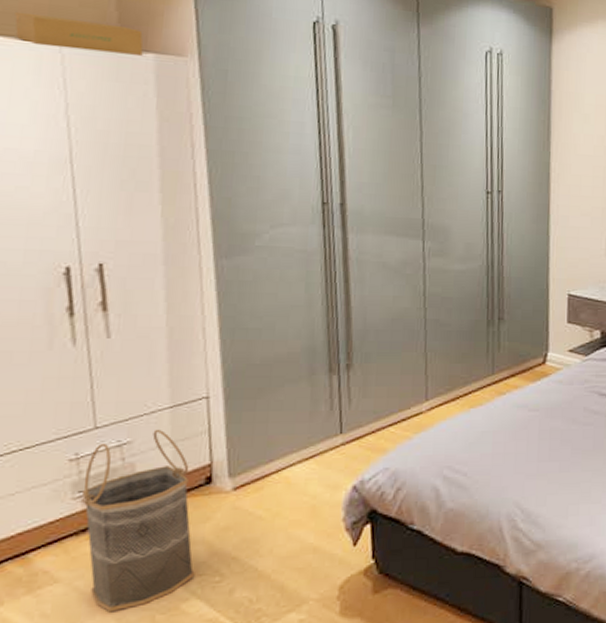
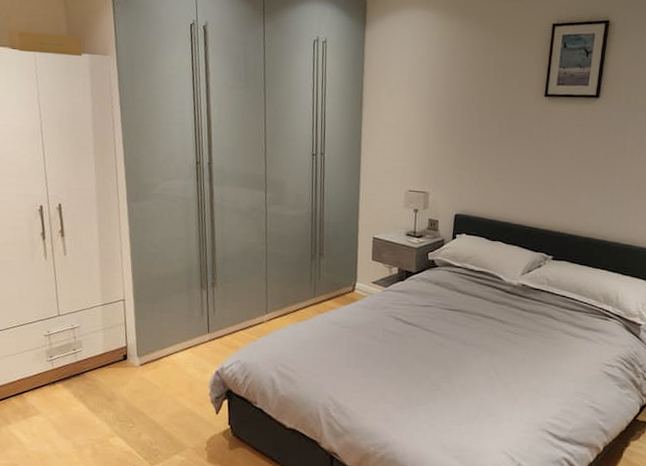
basket: present [81,429,195,613] -> none [51,319,118,438]

